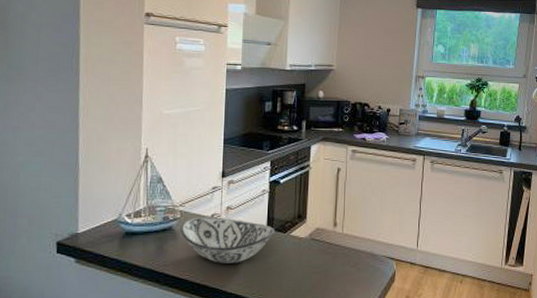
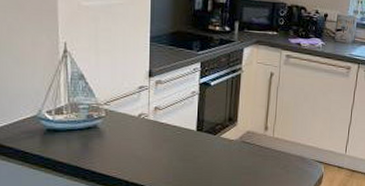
decorative bowl: present [181,217,274,263] -> none [106,116,204,163]

